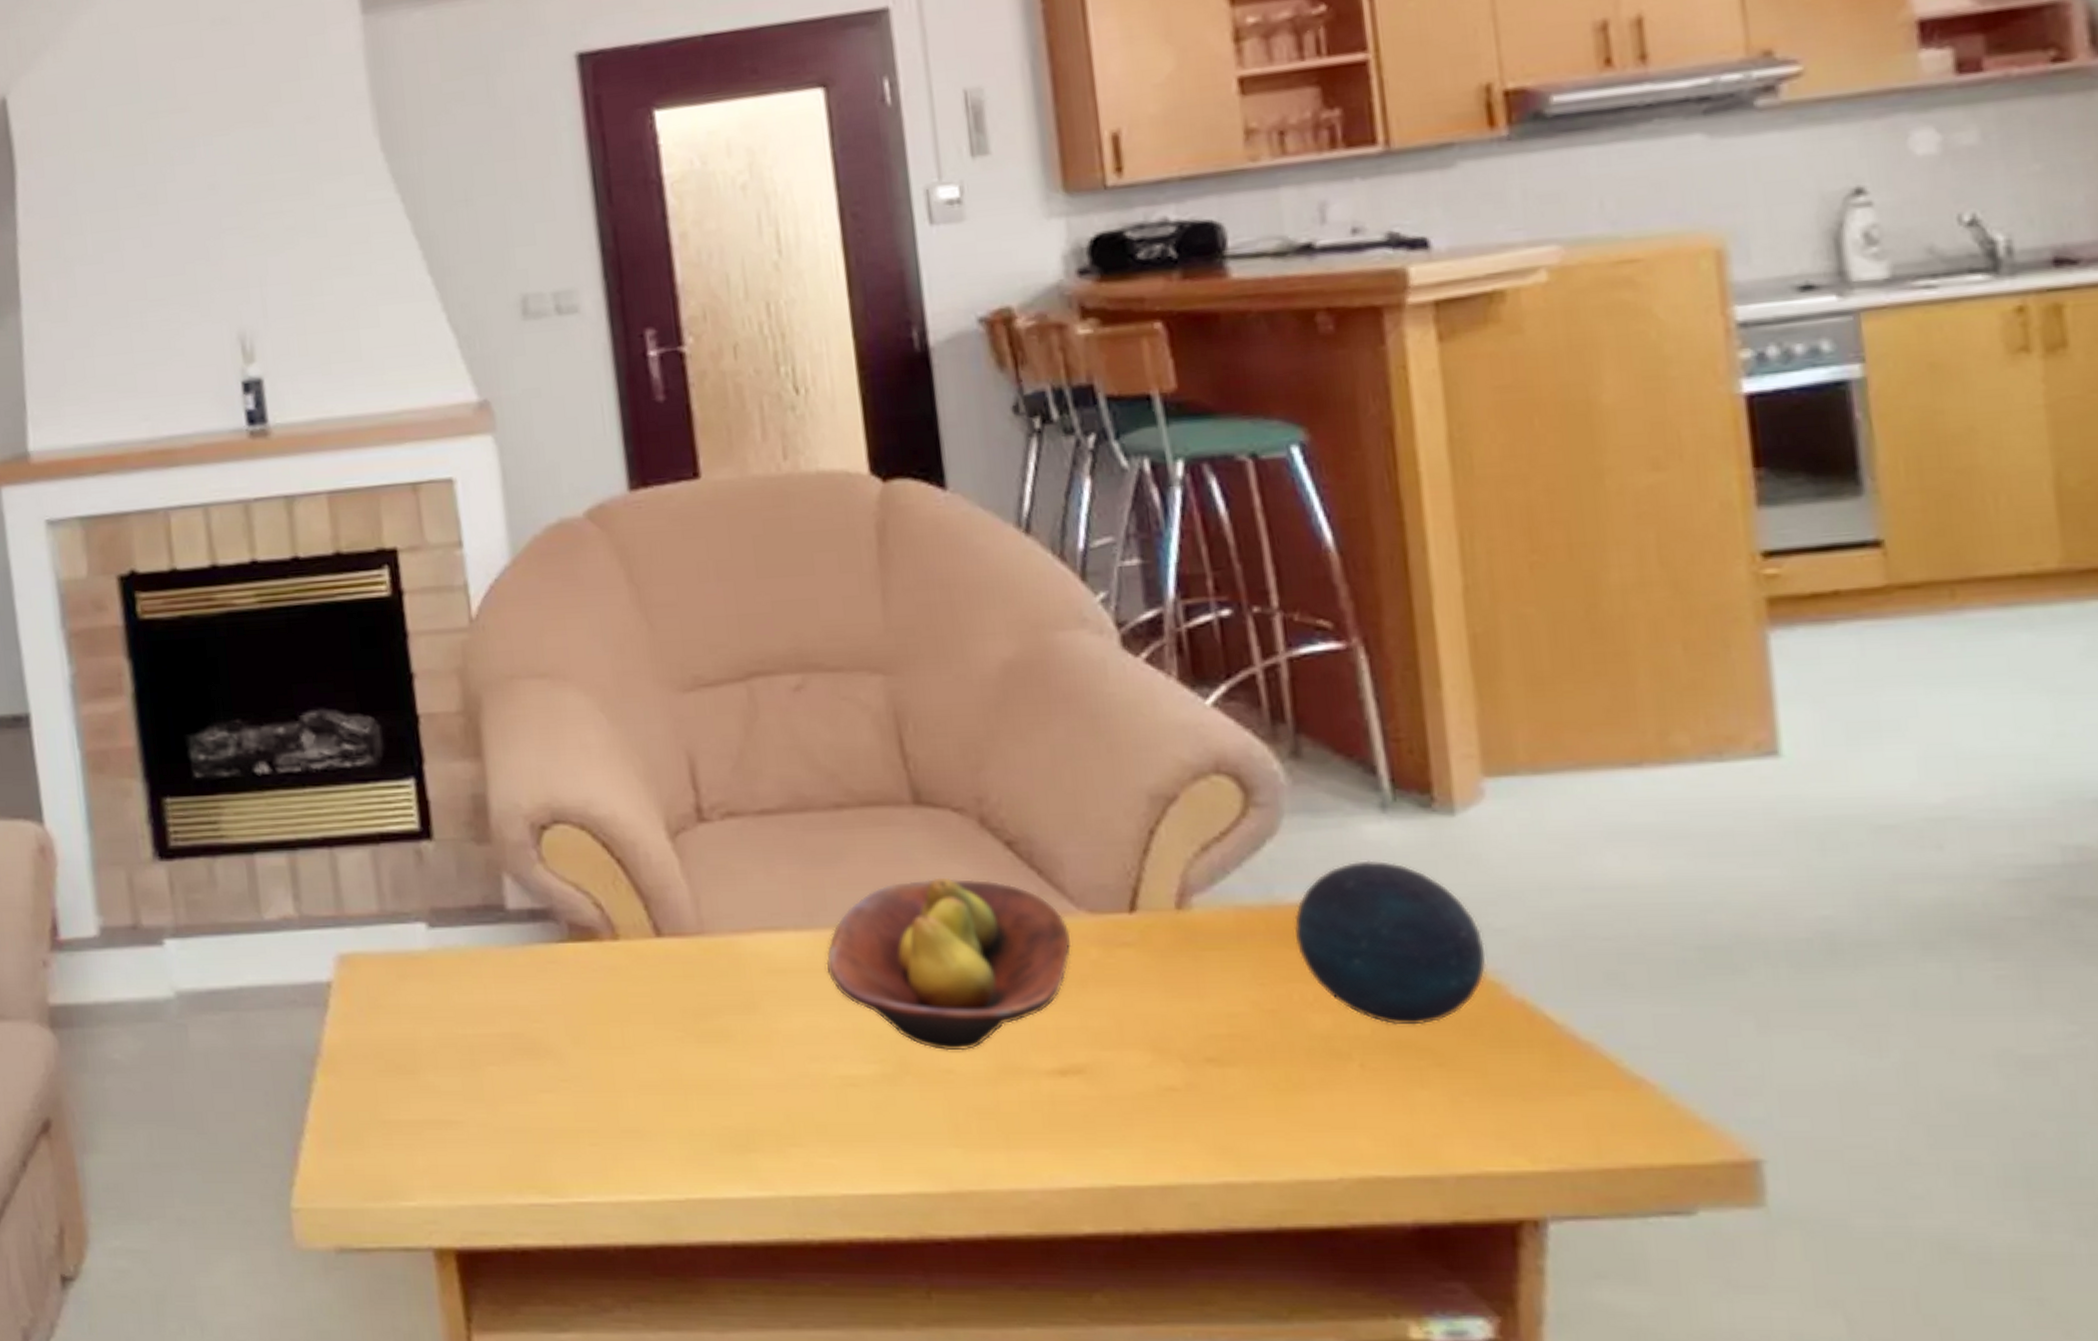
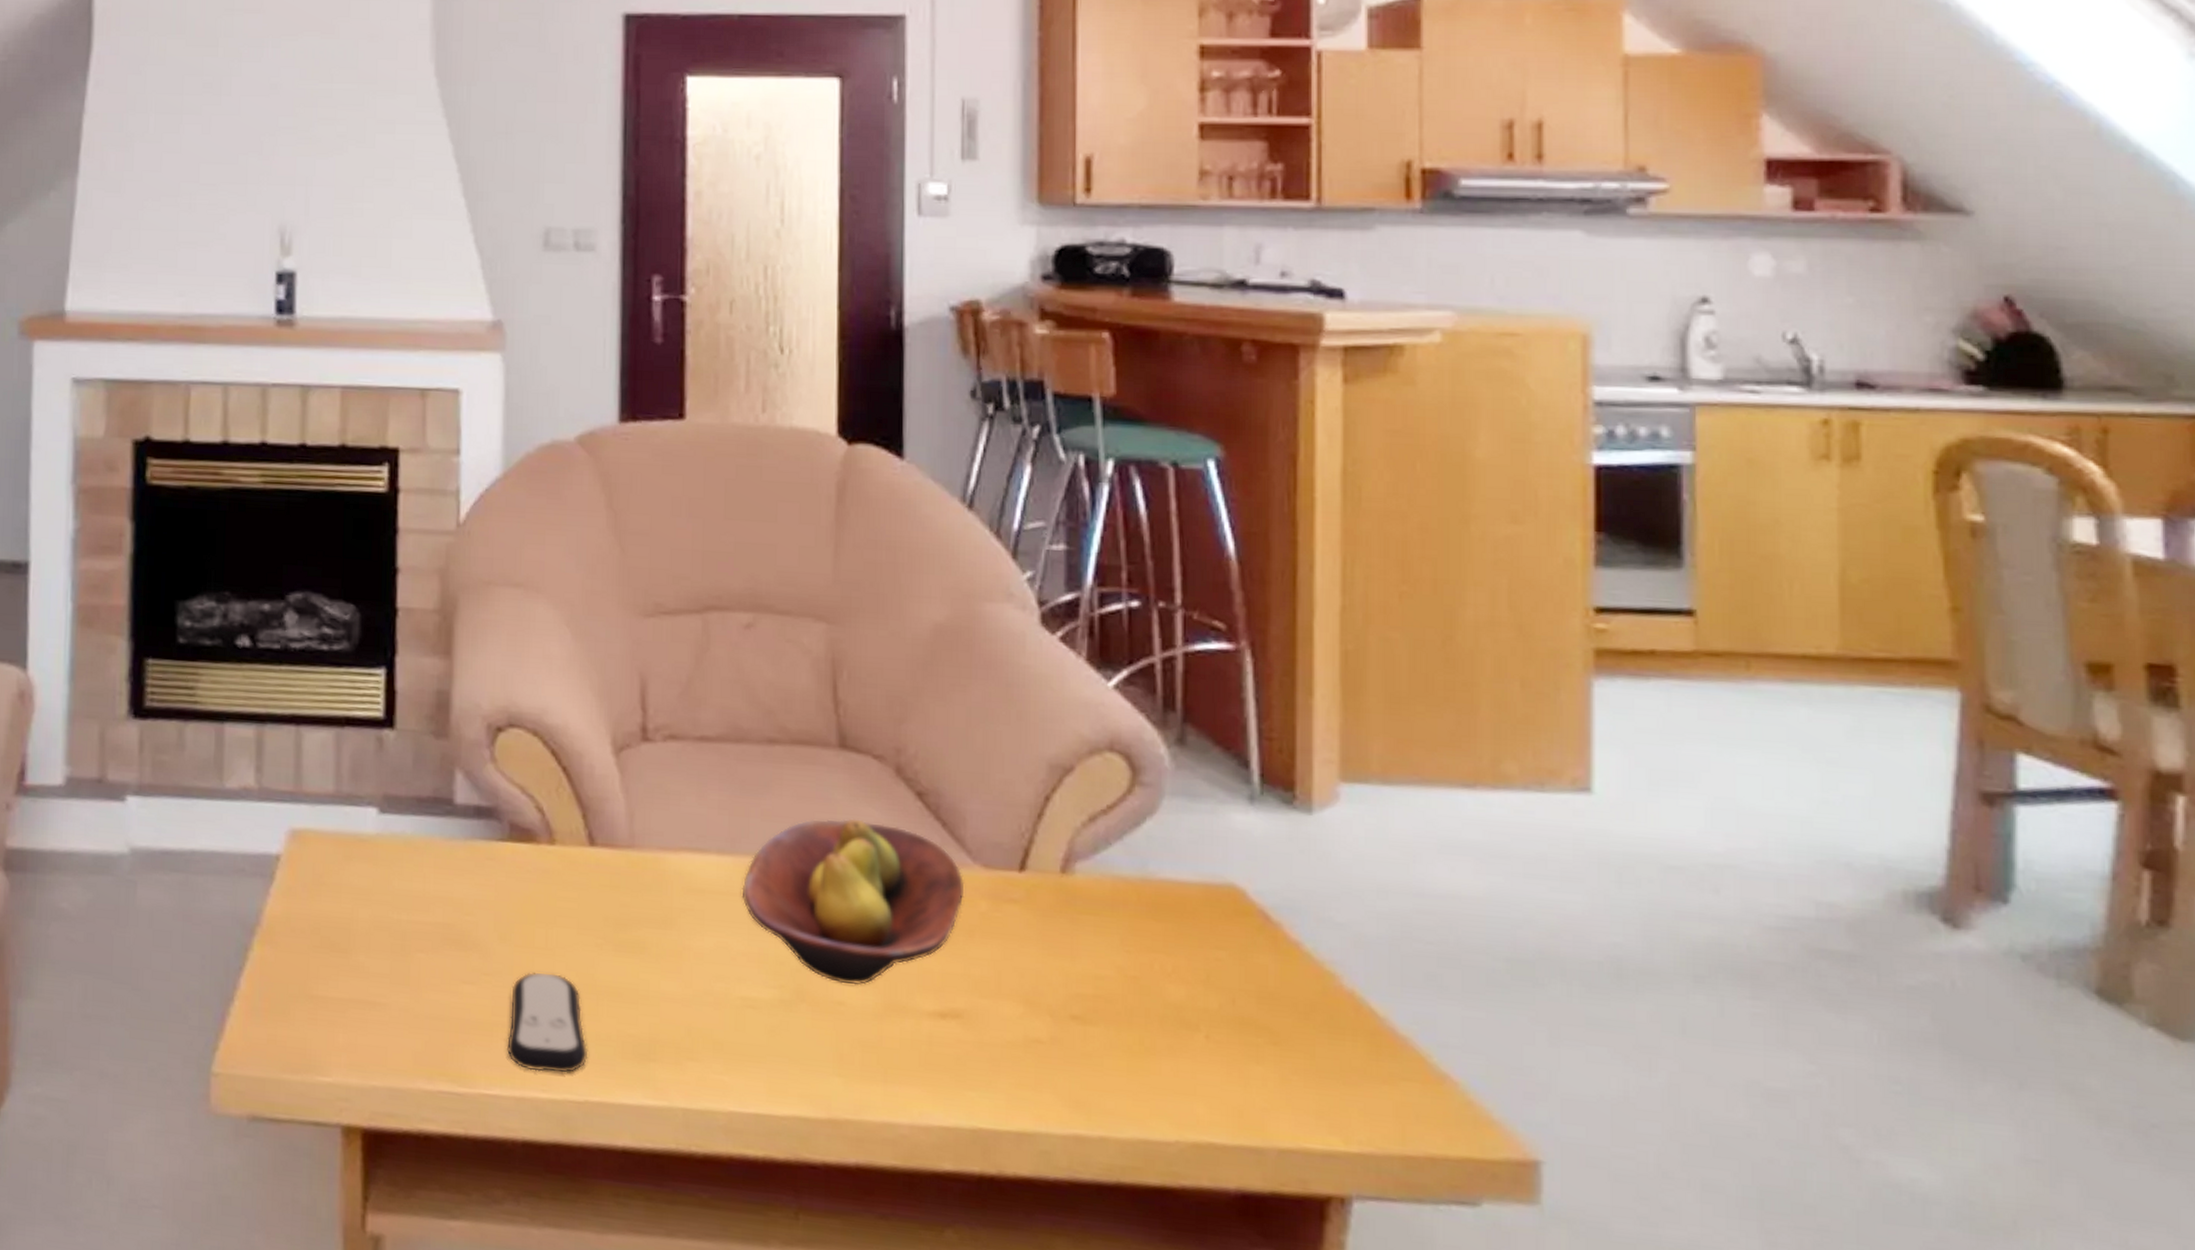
remote control: none [592,1072,684,1174] -> present [506,971,588,1074]
decorative orb: present [1294,860,1487,1025] -> none [1162,847,1325,1005]

